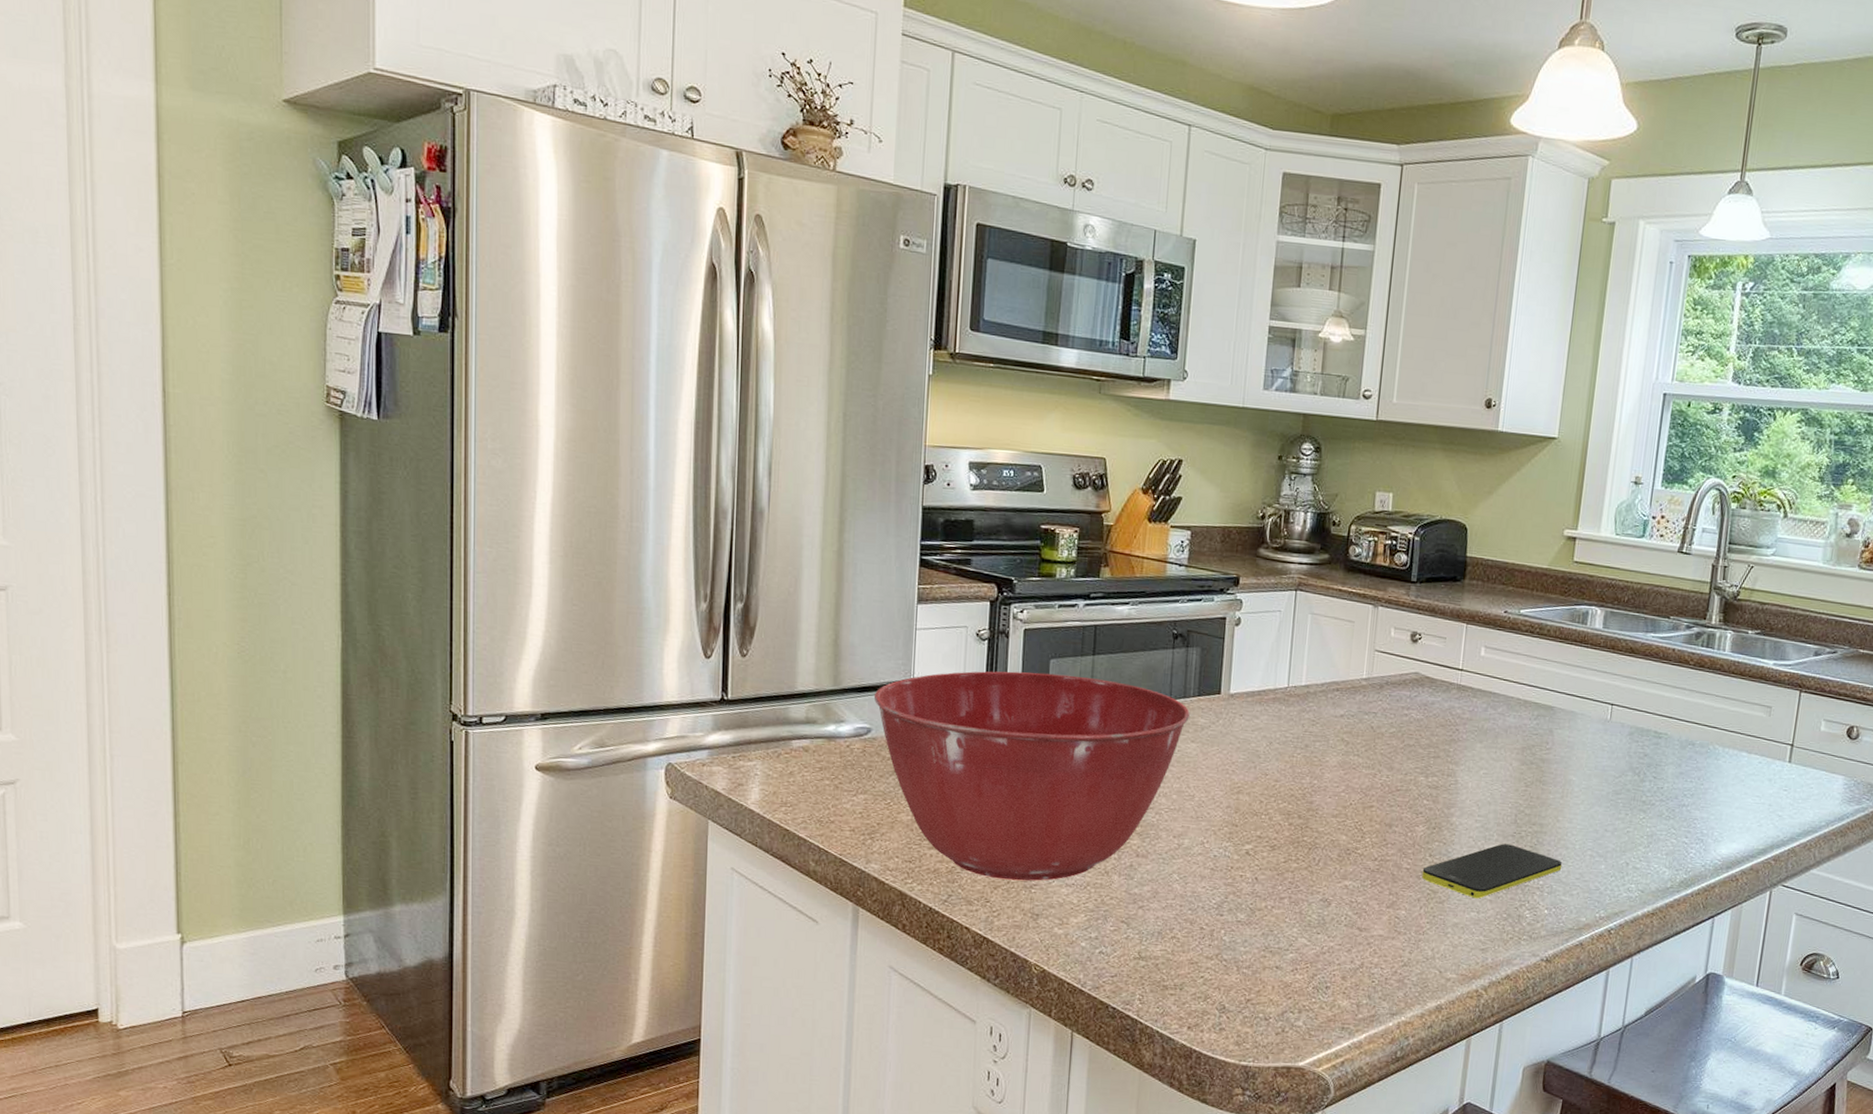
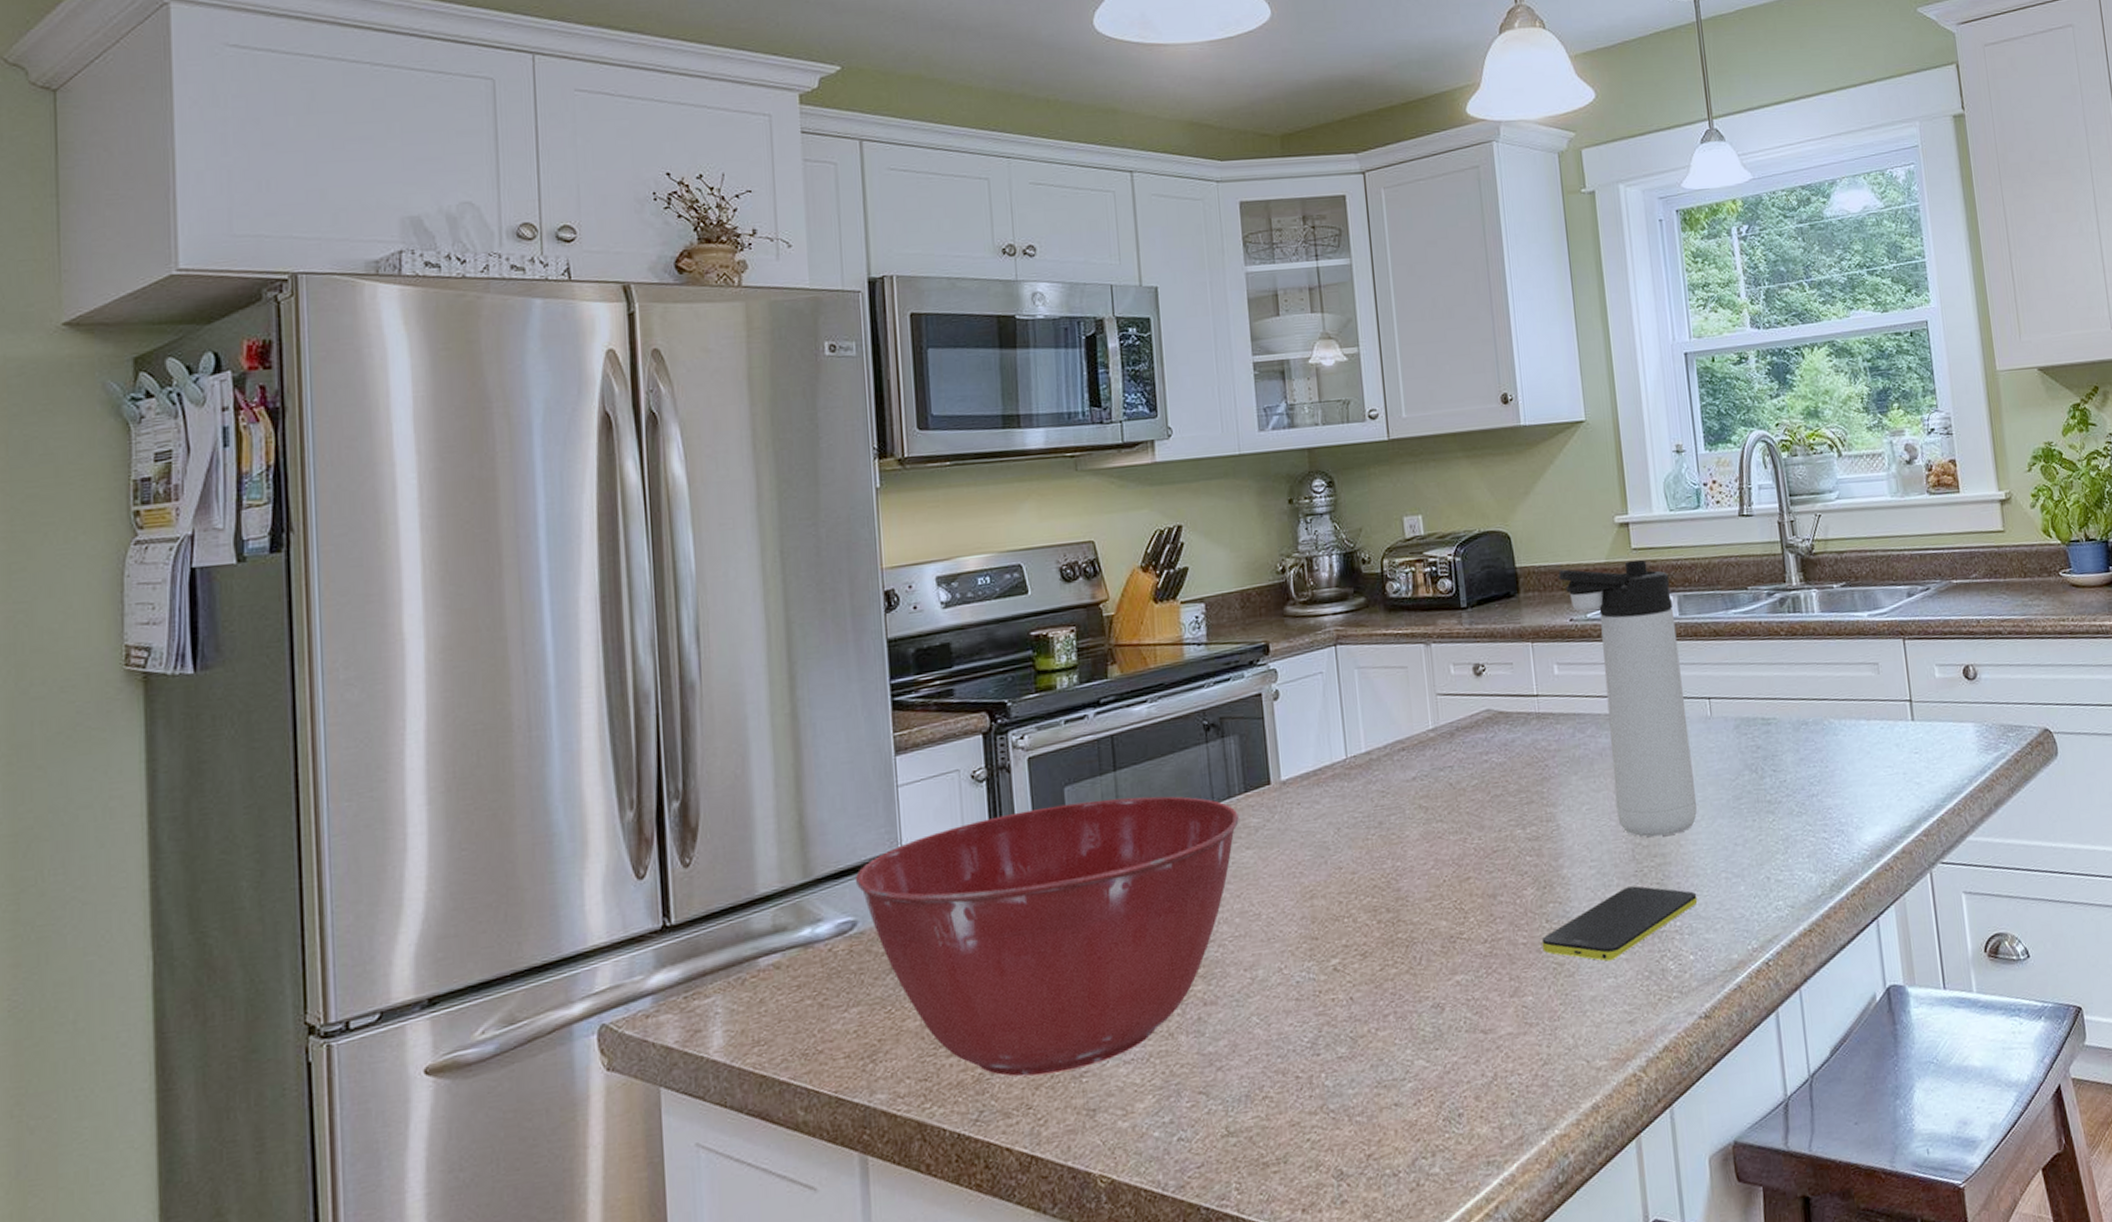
thermos bottle: none [1503,566,1602,810] -> present [1558,560,1697,837]

